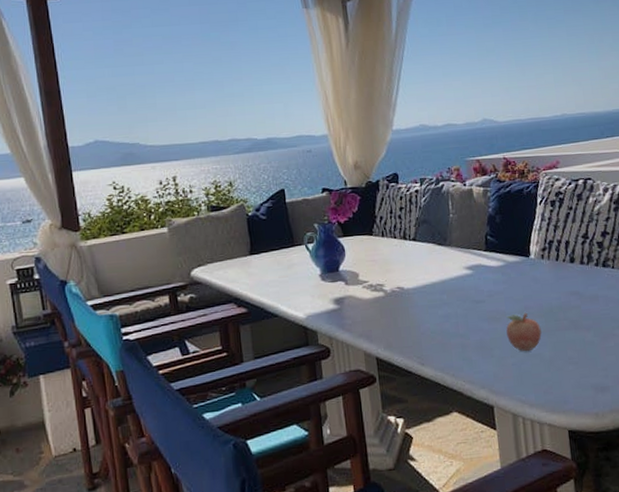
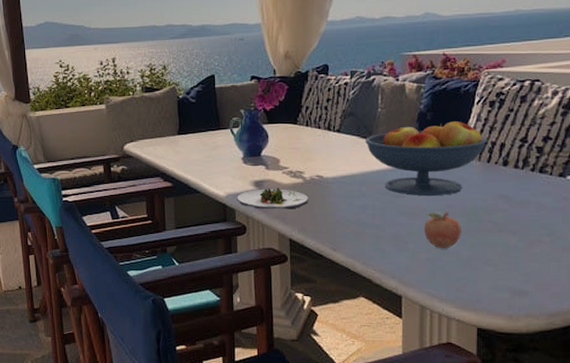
salad plate: none [318,303,391,328] -> present [237,188,308,209]
fruit bowl: none [441,221,553,300] -> present [366,121,487,195]

